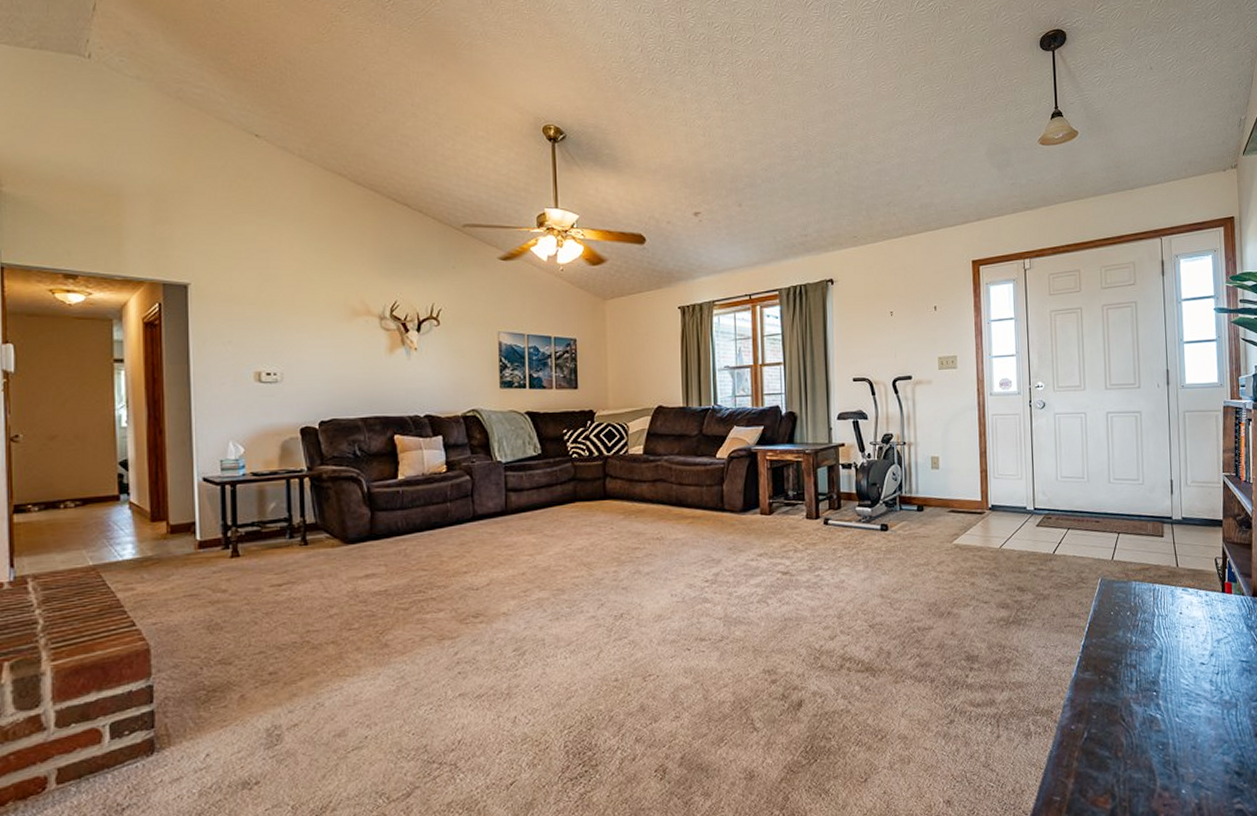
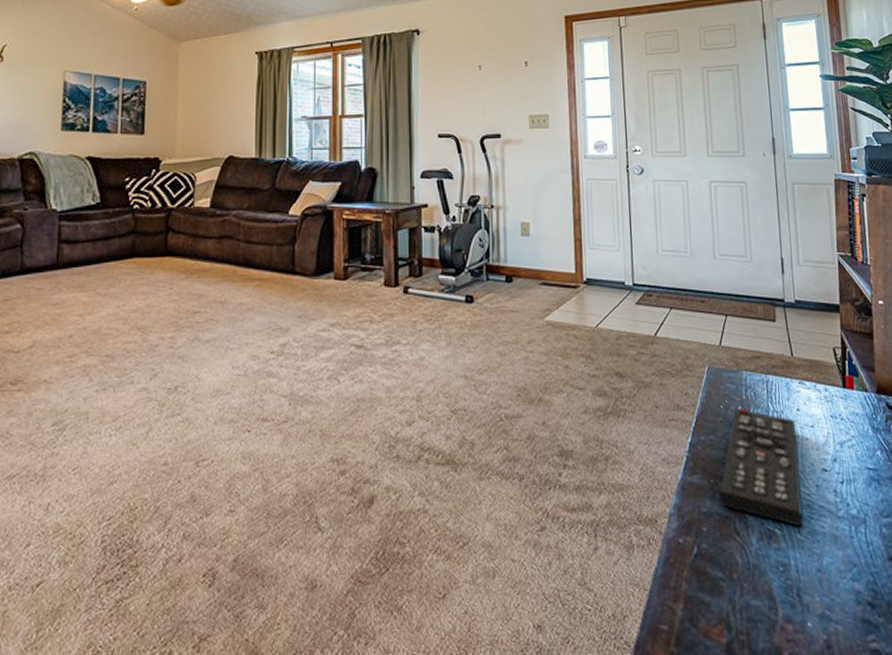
remote control: none [1108,613,1182,712] -> present [719,408,803,527]

